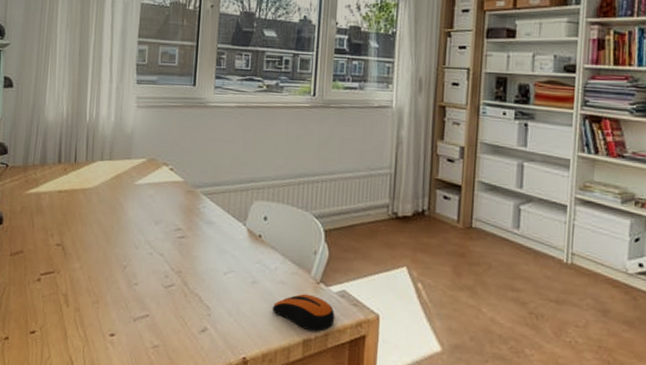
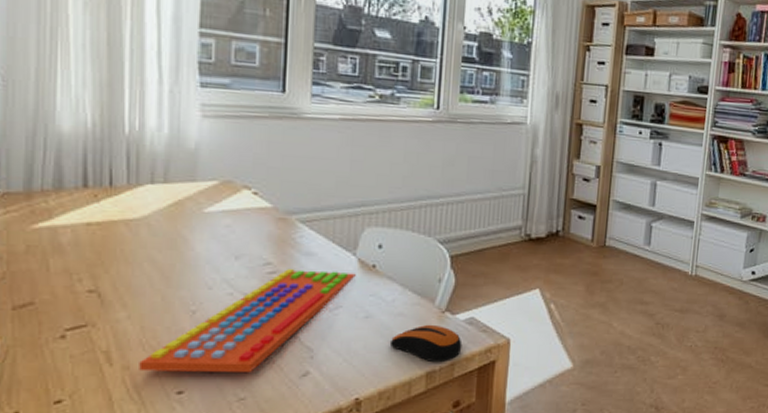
keyboard: none [86,235,245,323] -> present [139,269,356,372]

